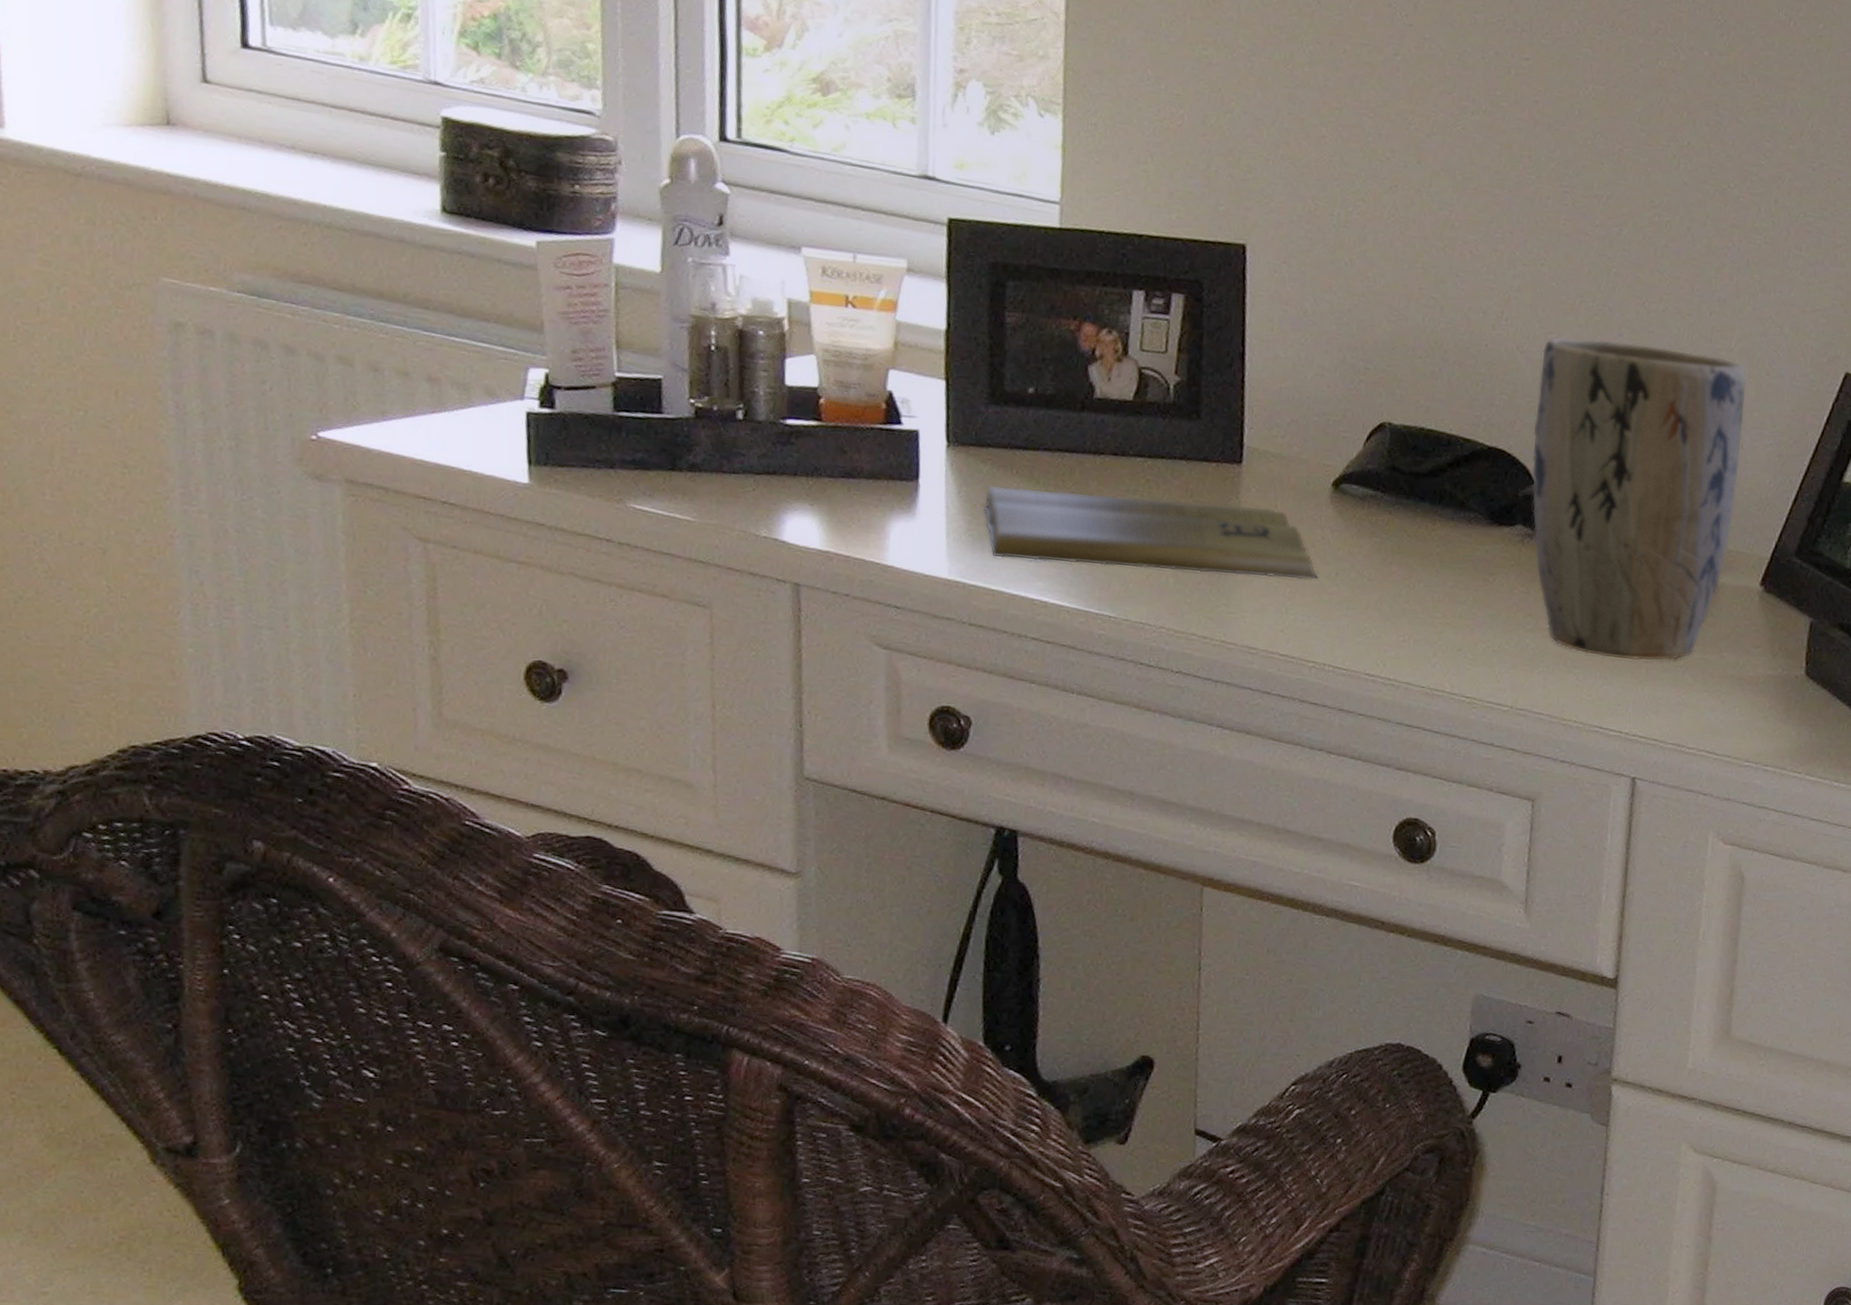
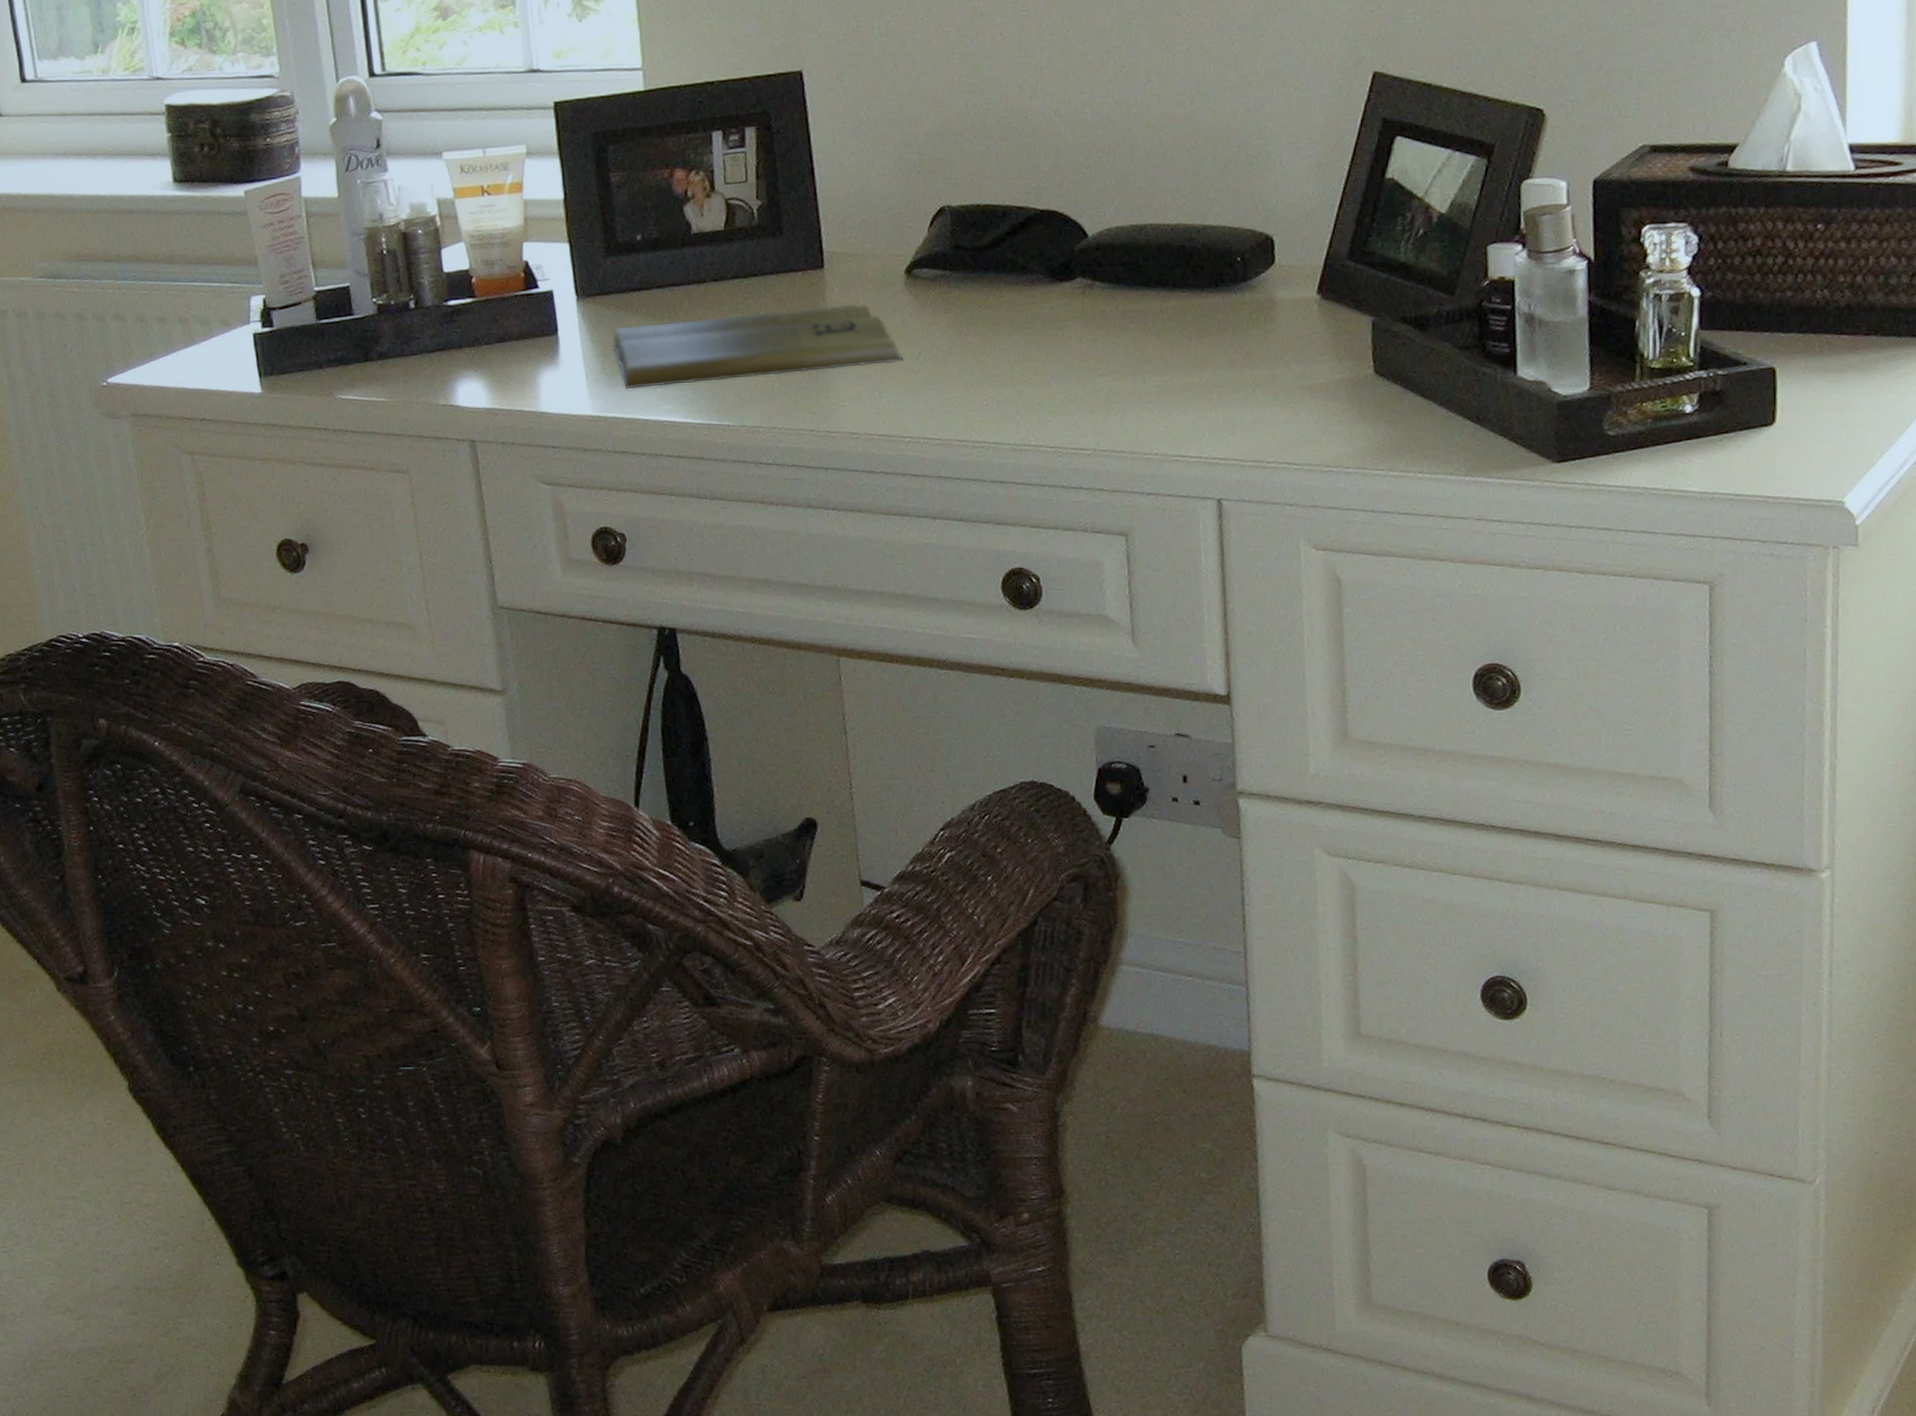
plant pot: present [1532,337,1747,660] -> none [1079,82,1282,388]

